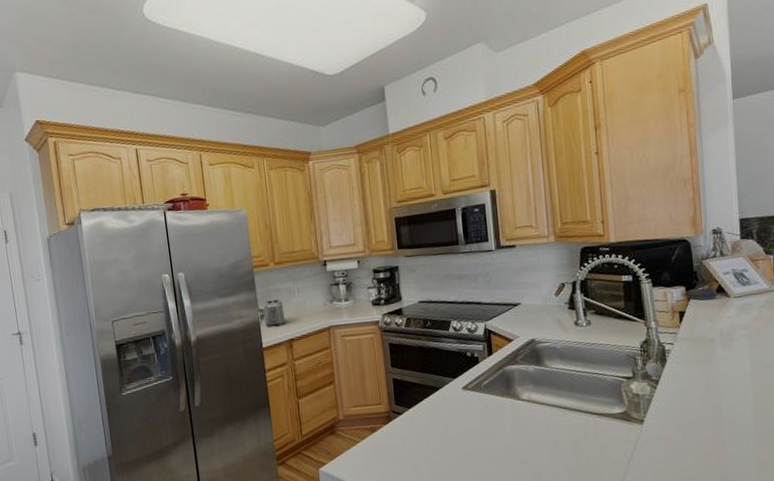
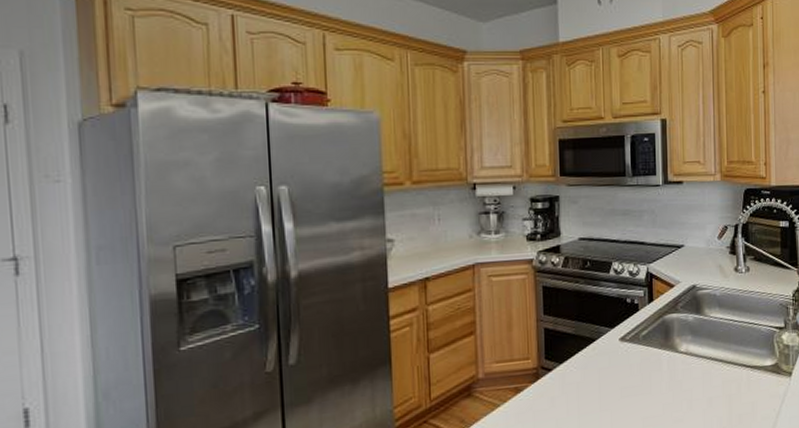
toaster: present [263,299,285,328] -> none [392,227,420,263]

